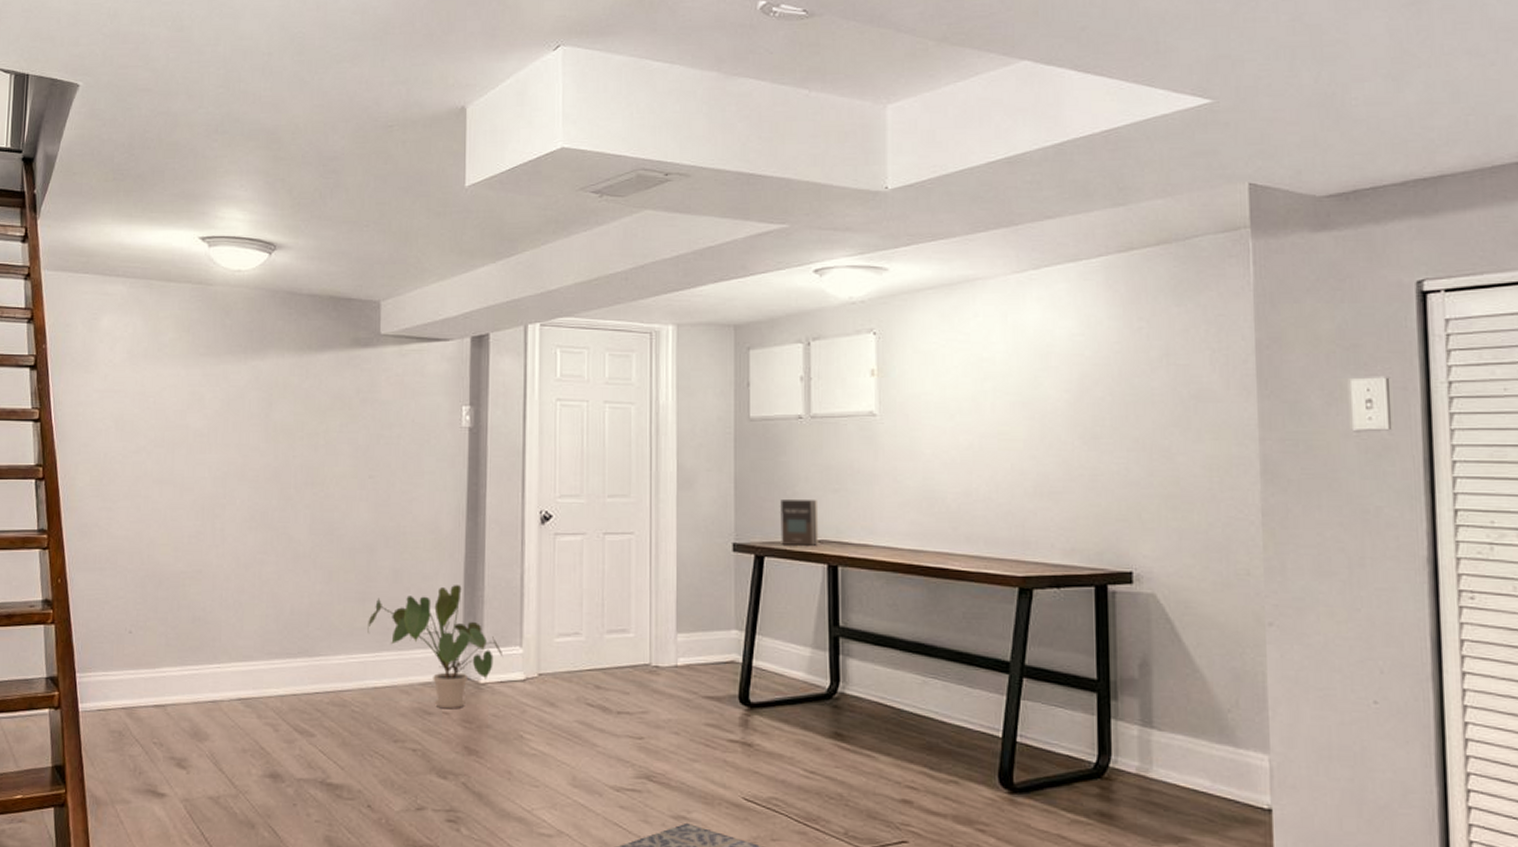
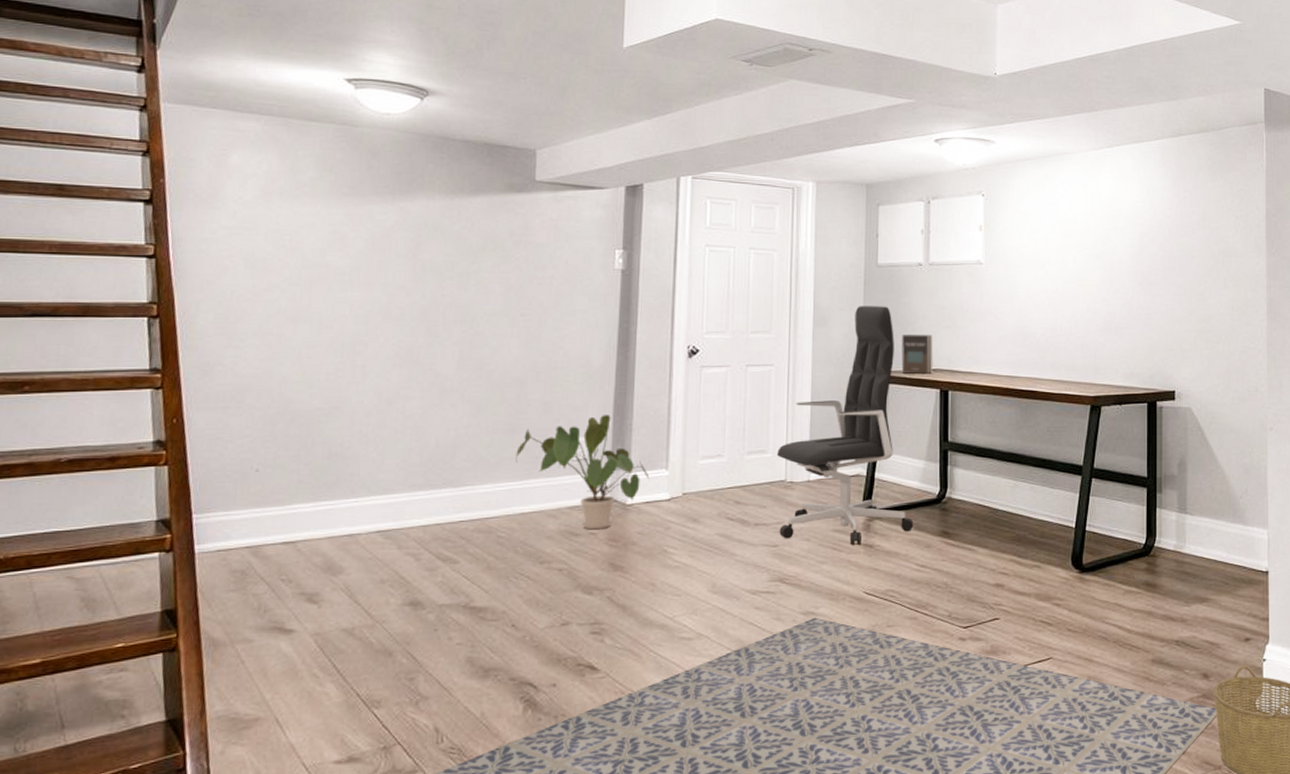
office chair: none [639,466,800,742] -> present [776,306,914,545]

